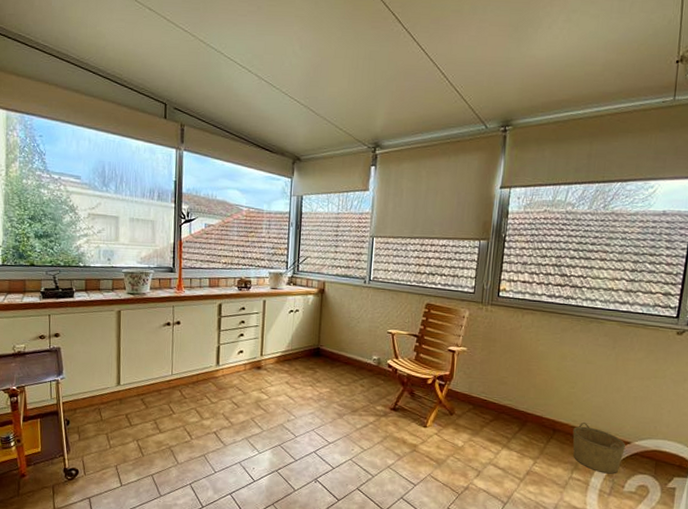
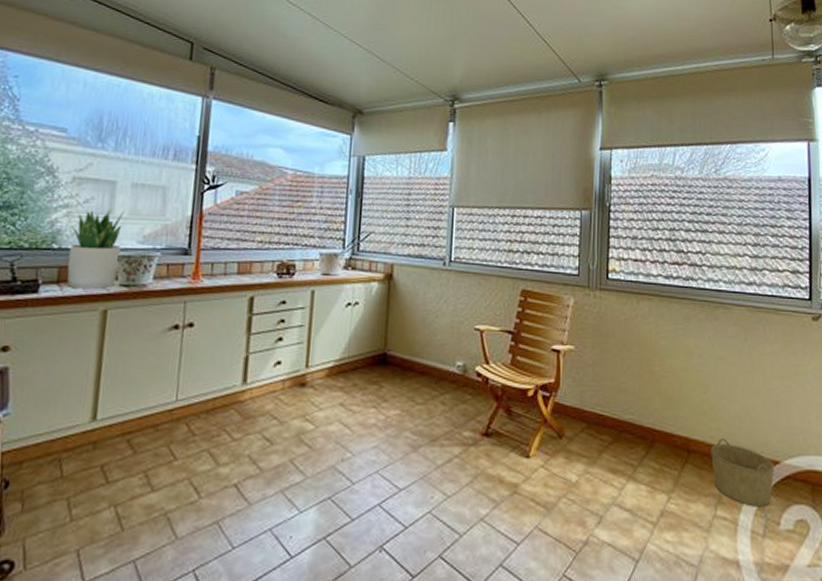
planter: none [90,238,127,296] -> present [67,209,124,289]

